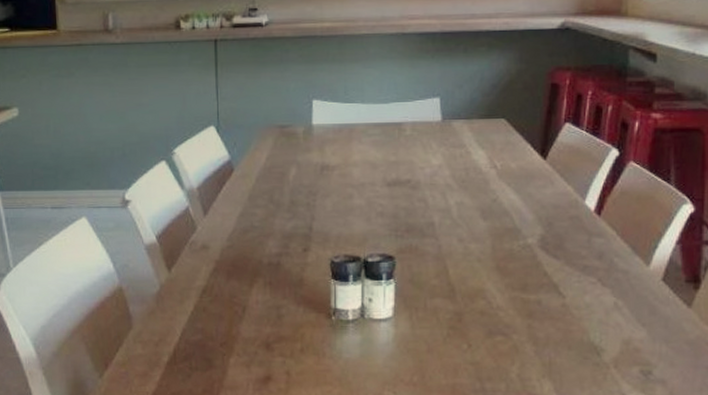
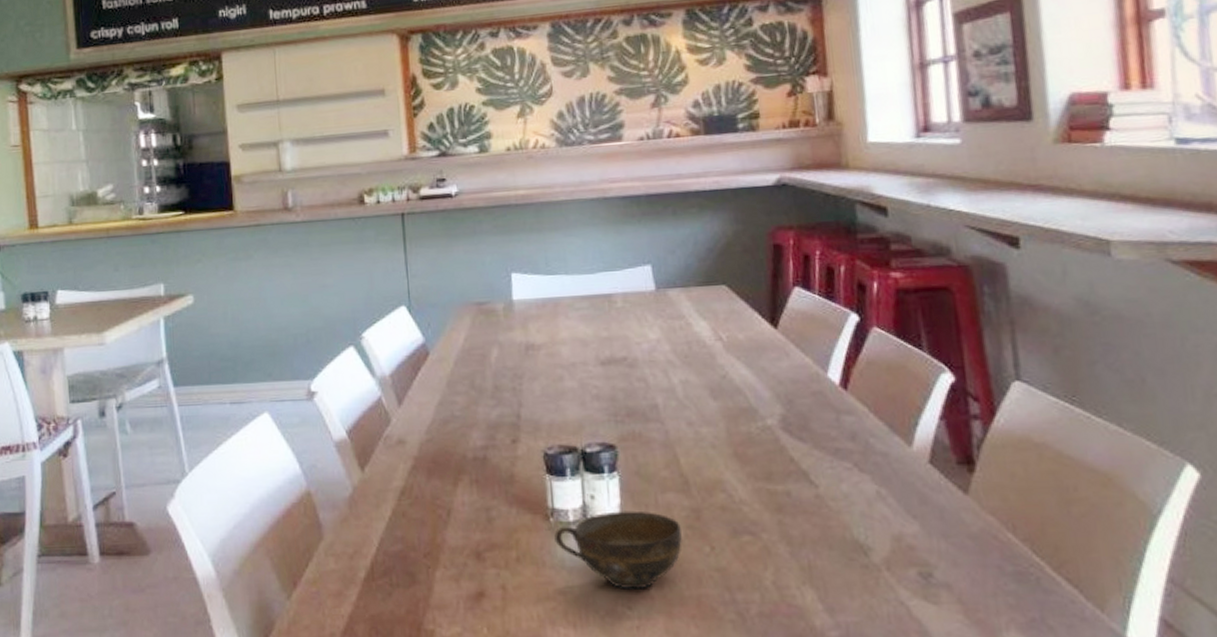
cup: none [335,312,444,378] -> present [554,510,683,590]

